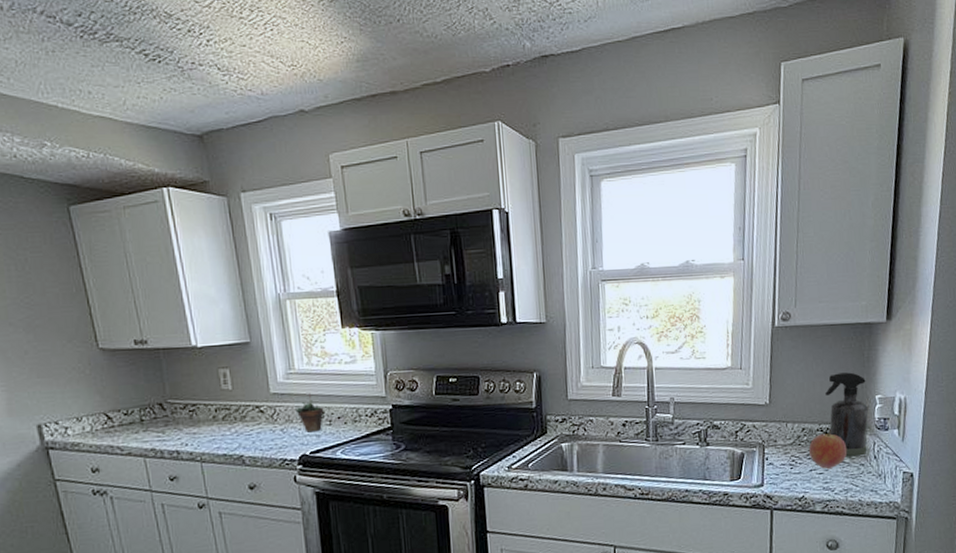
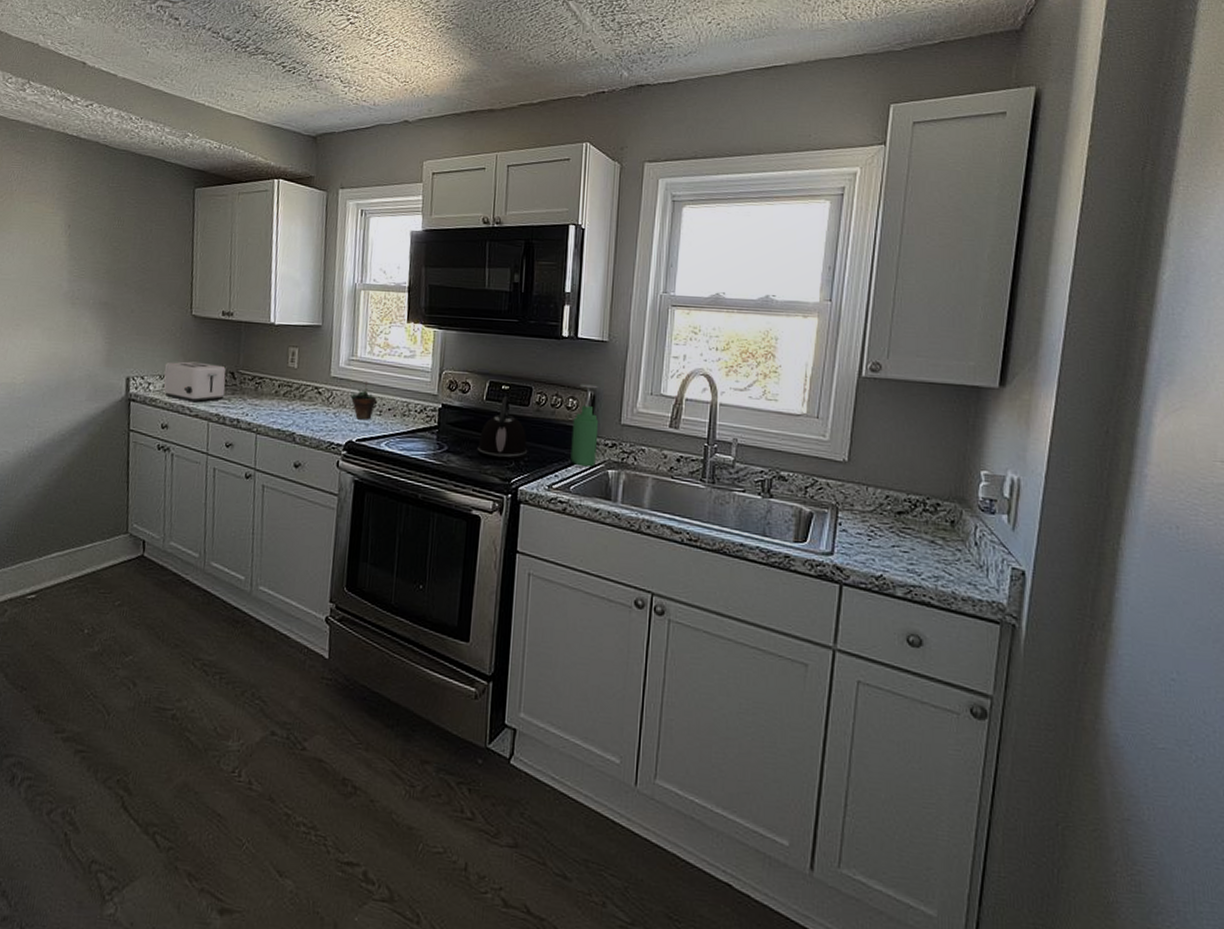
toaster: none [79,397,157,441] -> present [163,361,226,403]
kettle: none [434,388,484,452] -> present [477,396,528,462]
soap dispenser: none [522,366,549,445] -> present [570,384,599,467]
fruit: present [809,429,848,469] -> none [893,502,941,548]
spray bottle: present [825,372,868,457] -> none [918,438,970,540]

